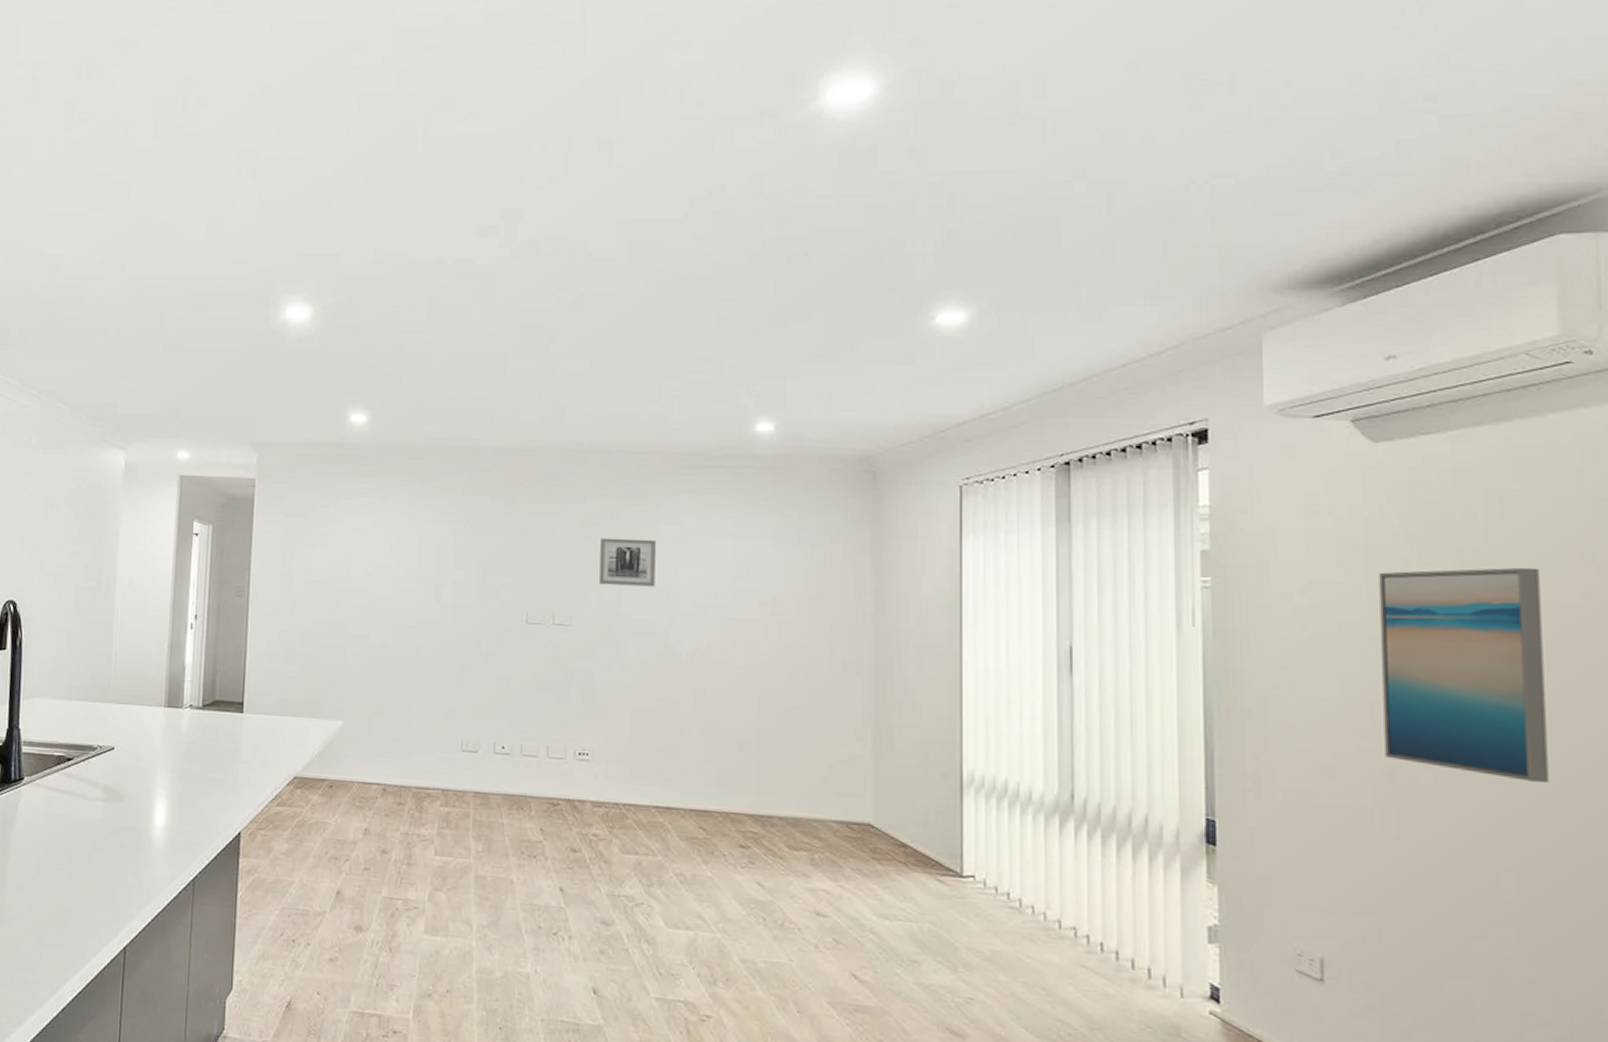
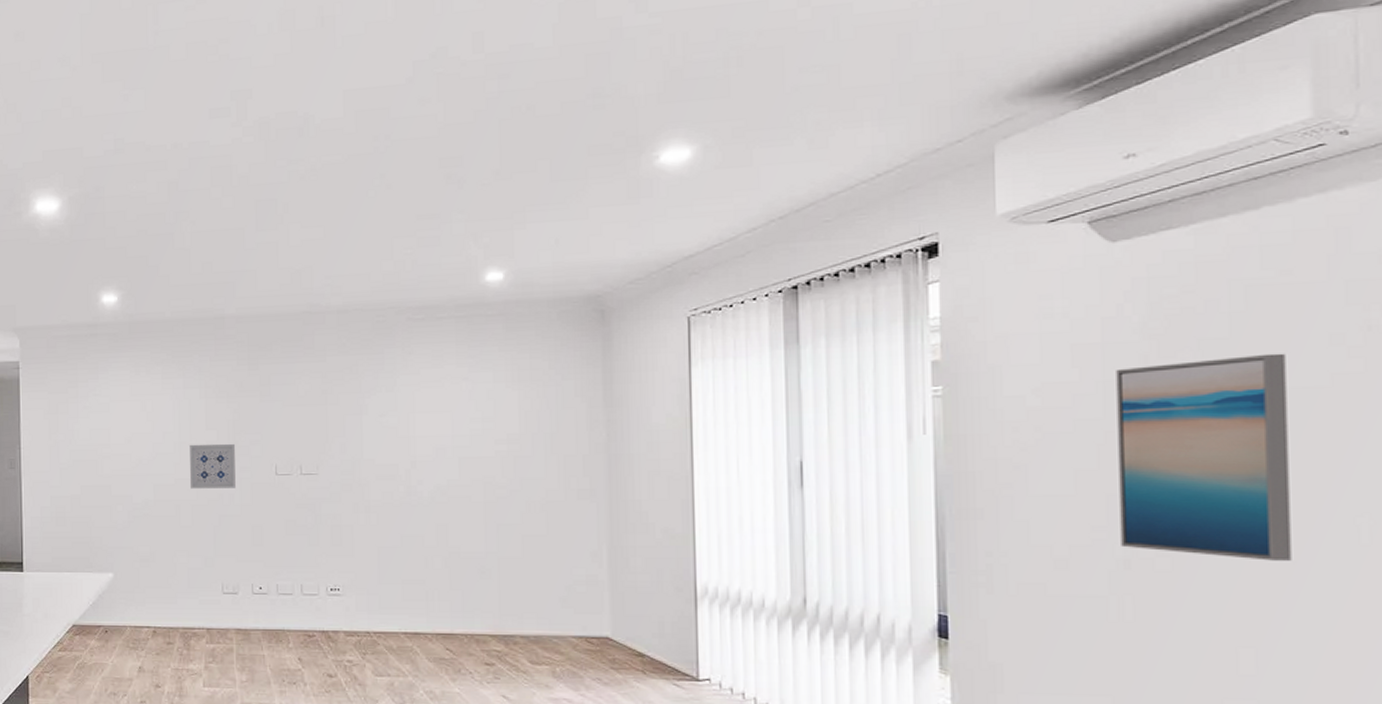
wall art: none [434,583,484,635] -> present [190,443,236,489]
wall art: present [600,537,656,587] -> none [342,390,395,435]

